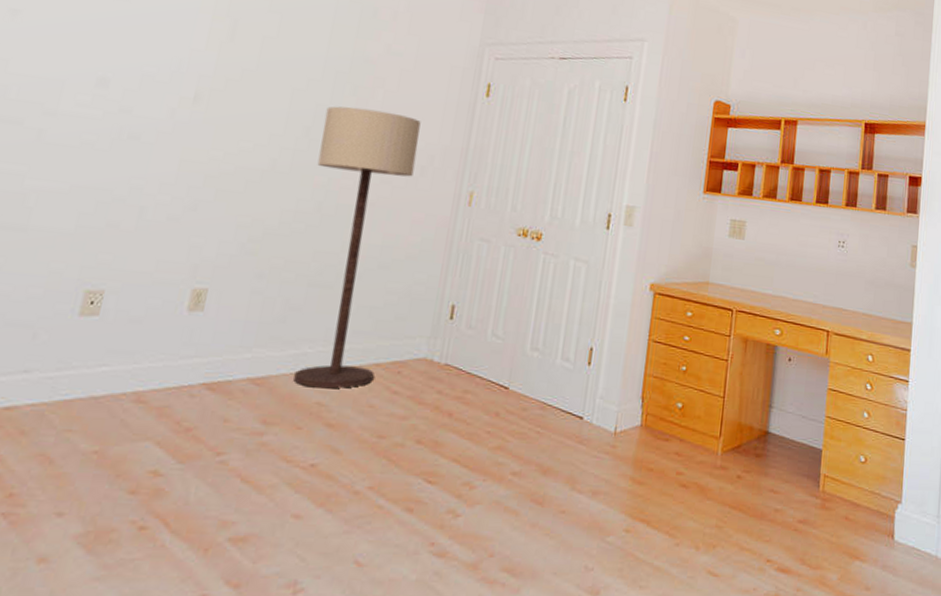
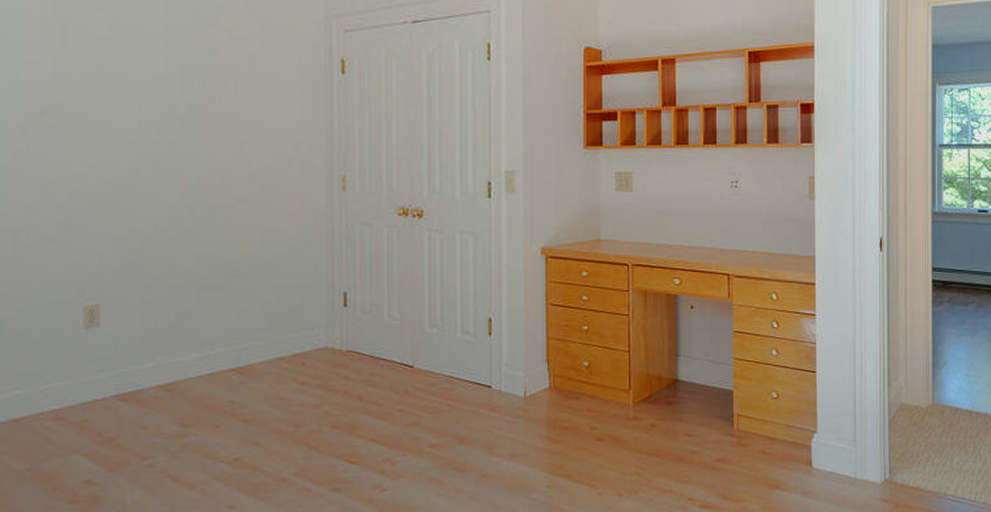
floor lamp: present [293,106,421,389] -> none [179,102,281,388]

